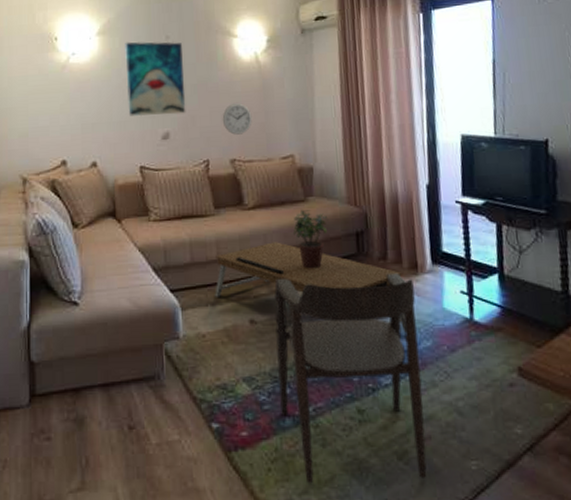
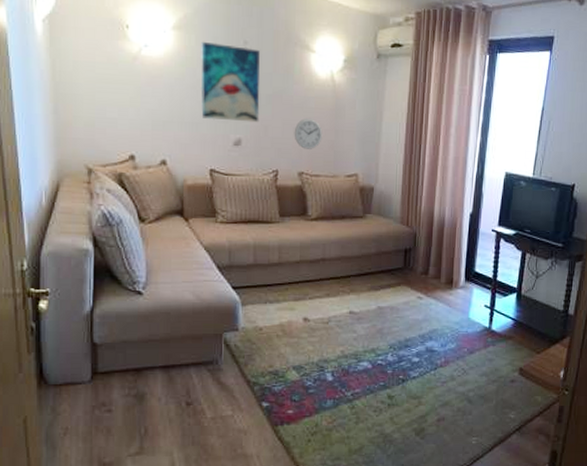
coffee table: present [215,242,406,332] -> none [274,251,439,336]
armchair: present [274,274,427,484] -> none [324,285,447,452]
potted plant: present [293,209,327,269] -> none [350,224,381,278]

